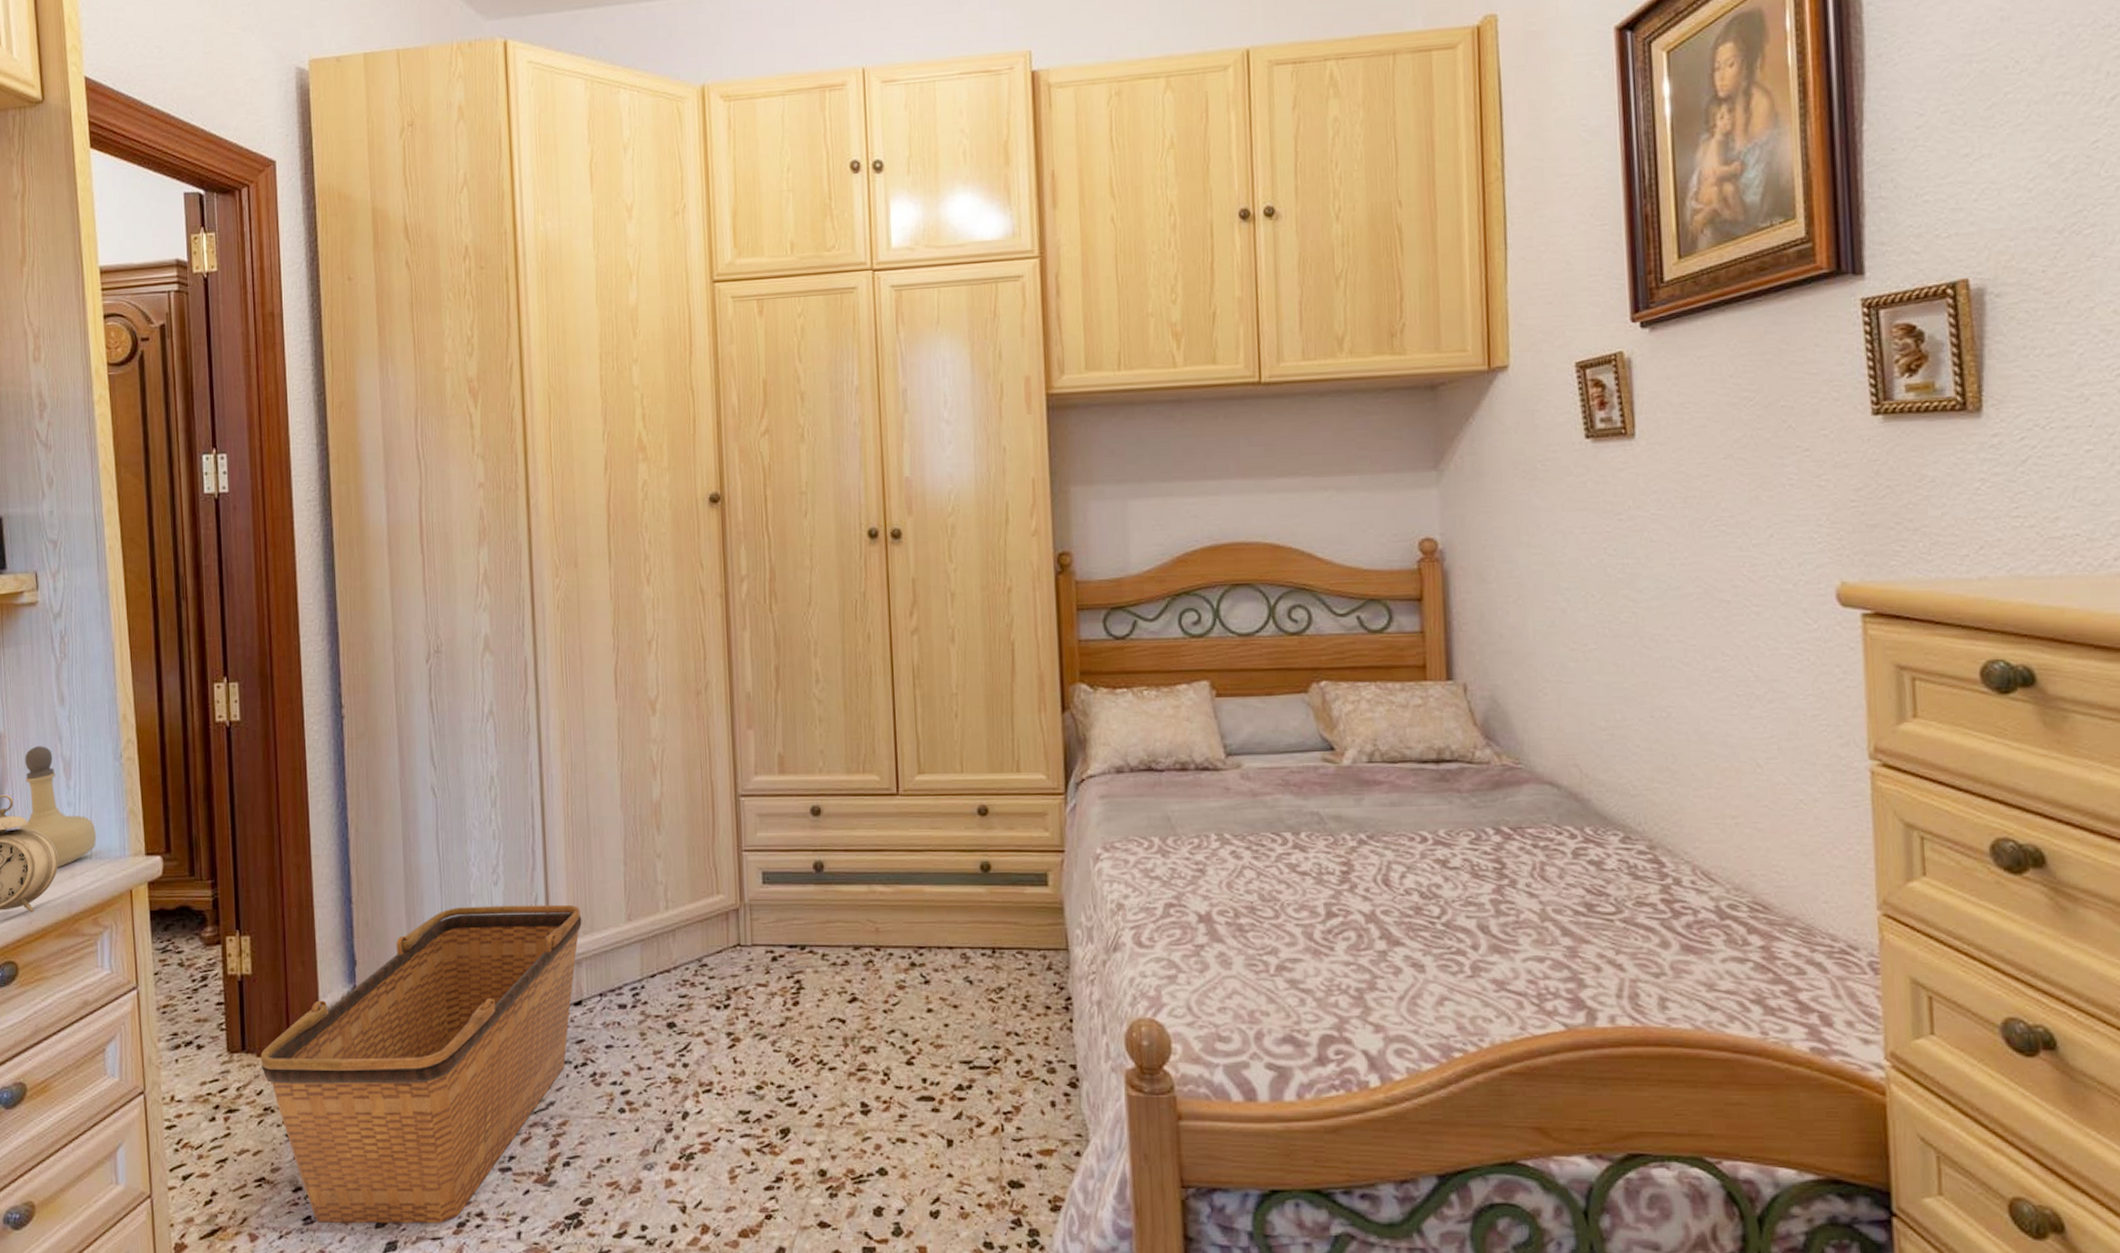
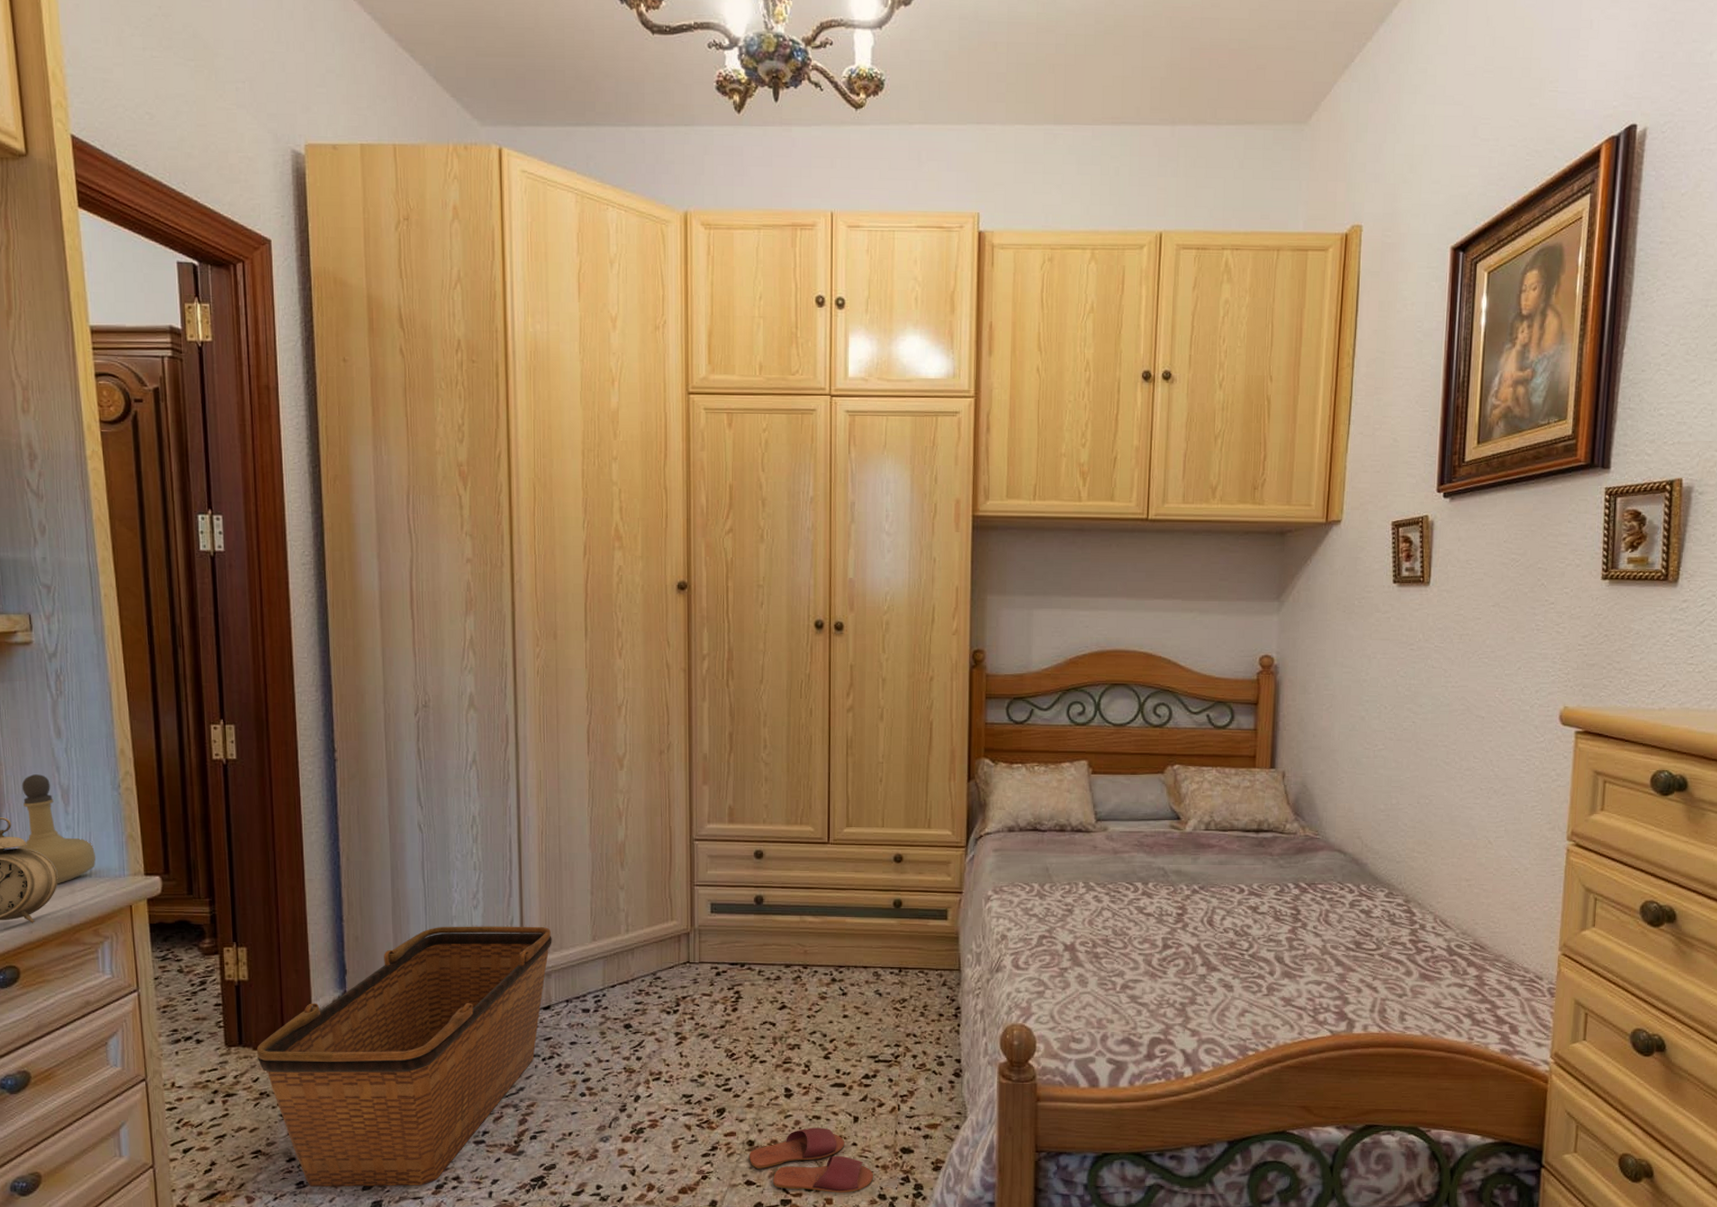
slippers: none [821,1153,977,1239] -> present [749,1127,874,1193]

